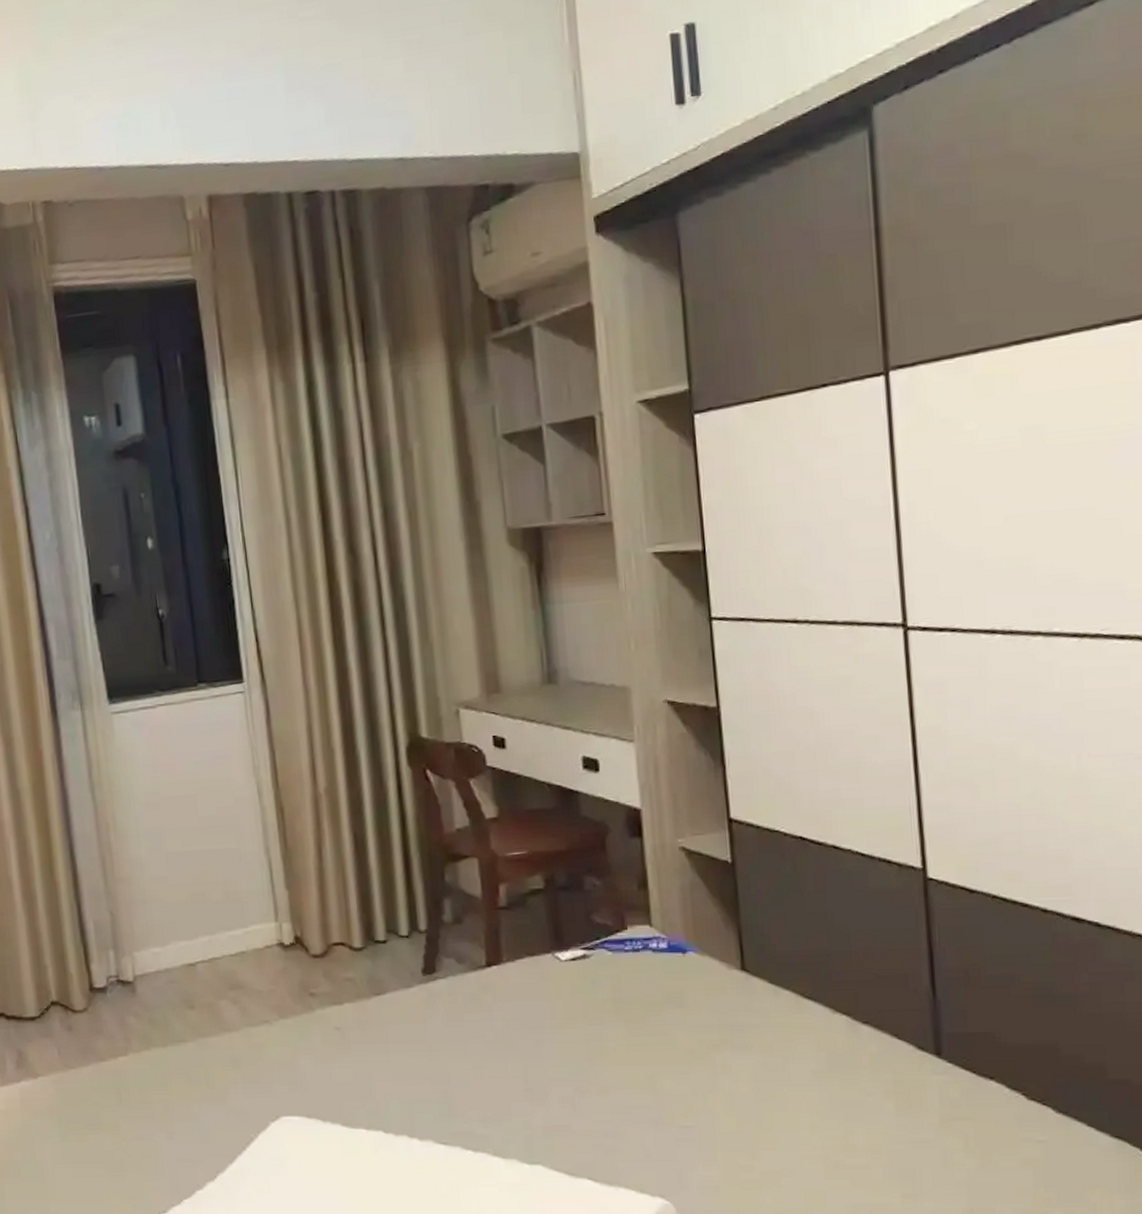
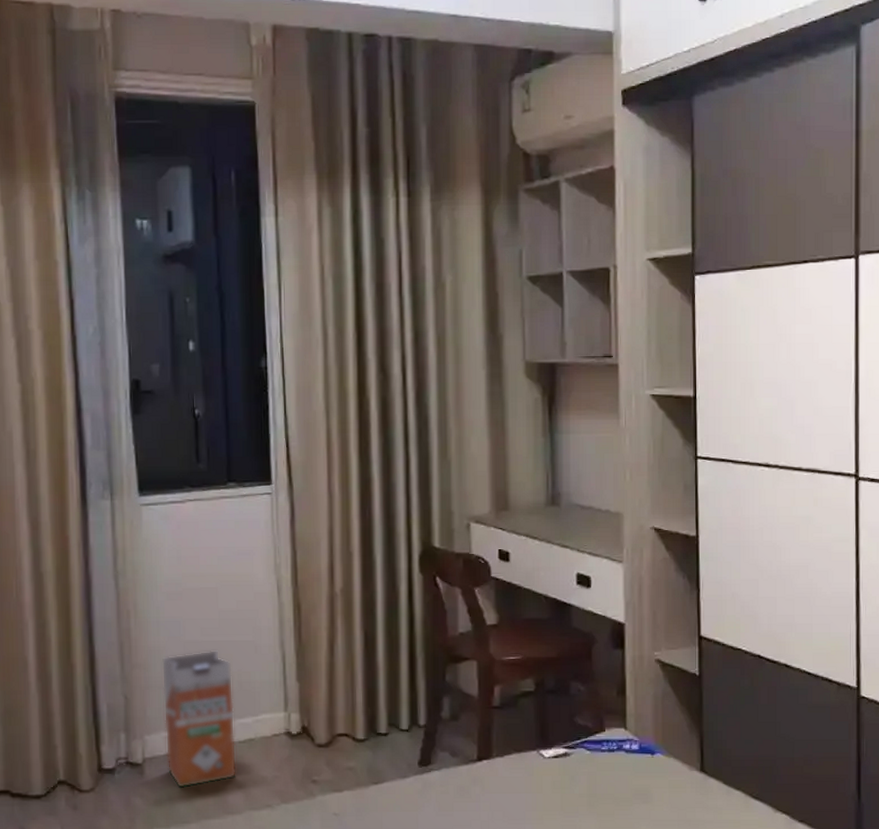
waste bin: none [144,859,231,1006] -> present [161,649,237,789]

